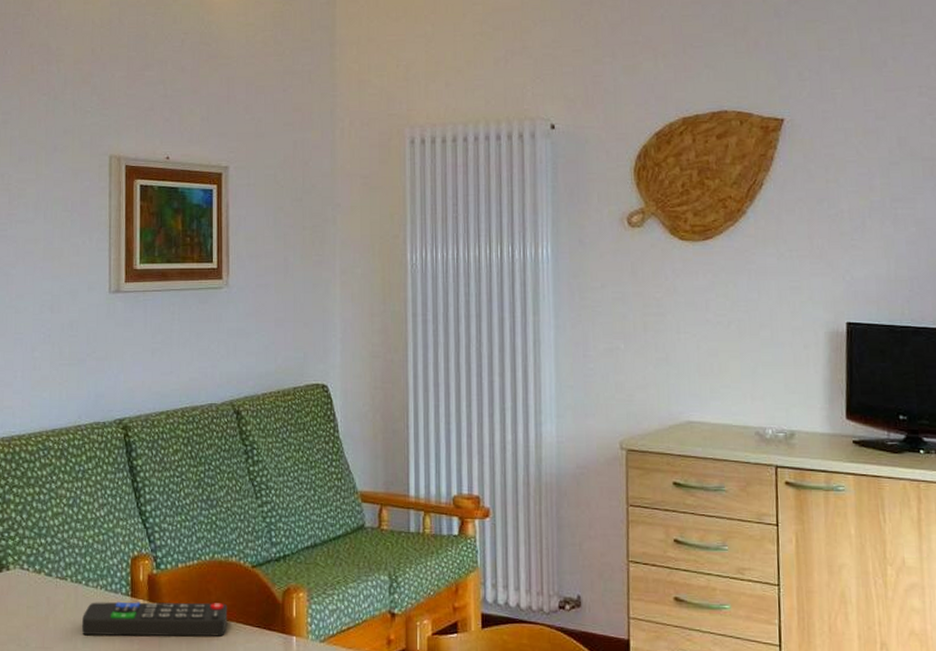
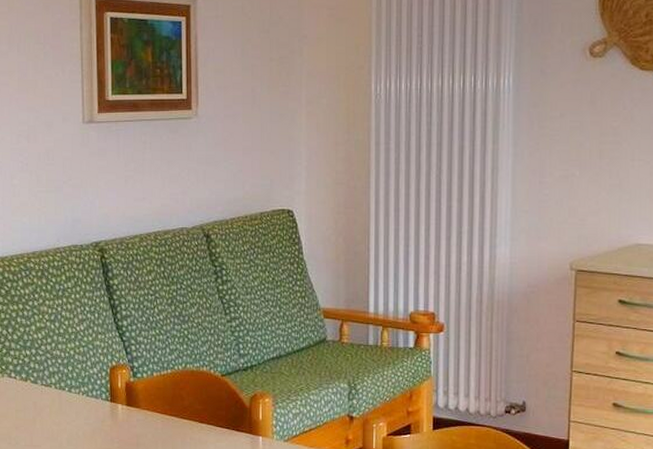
remote control: present [81,601,228,637] -> none [66,406,199,437]

